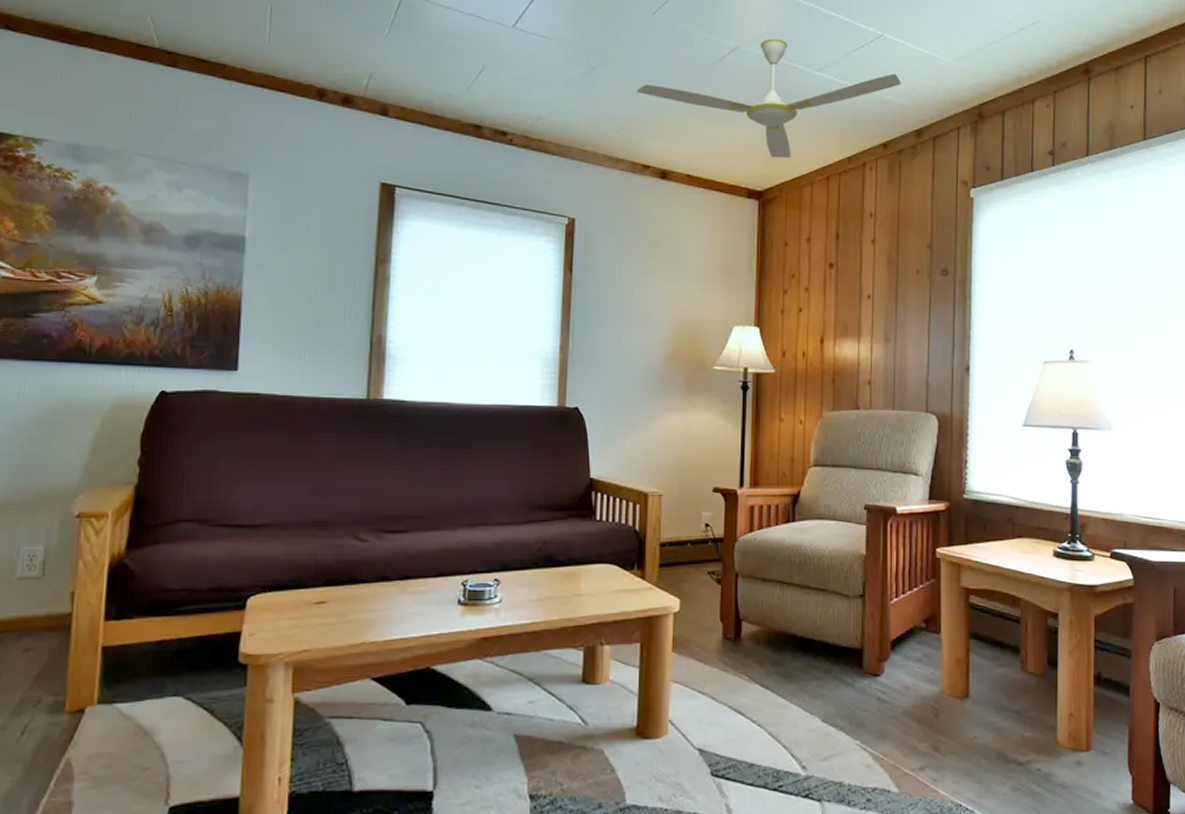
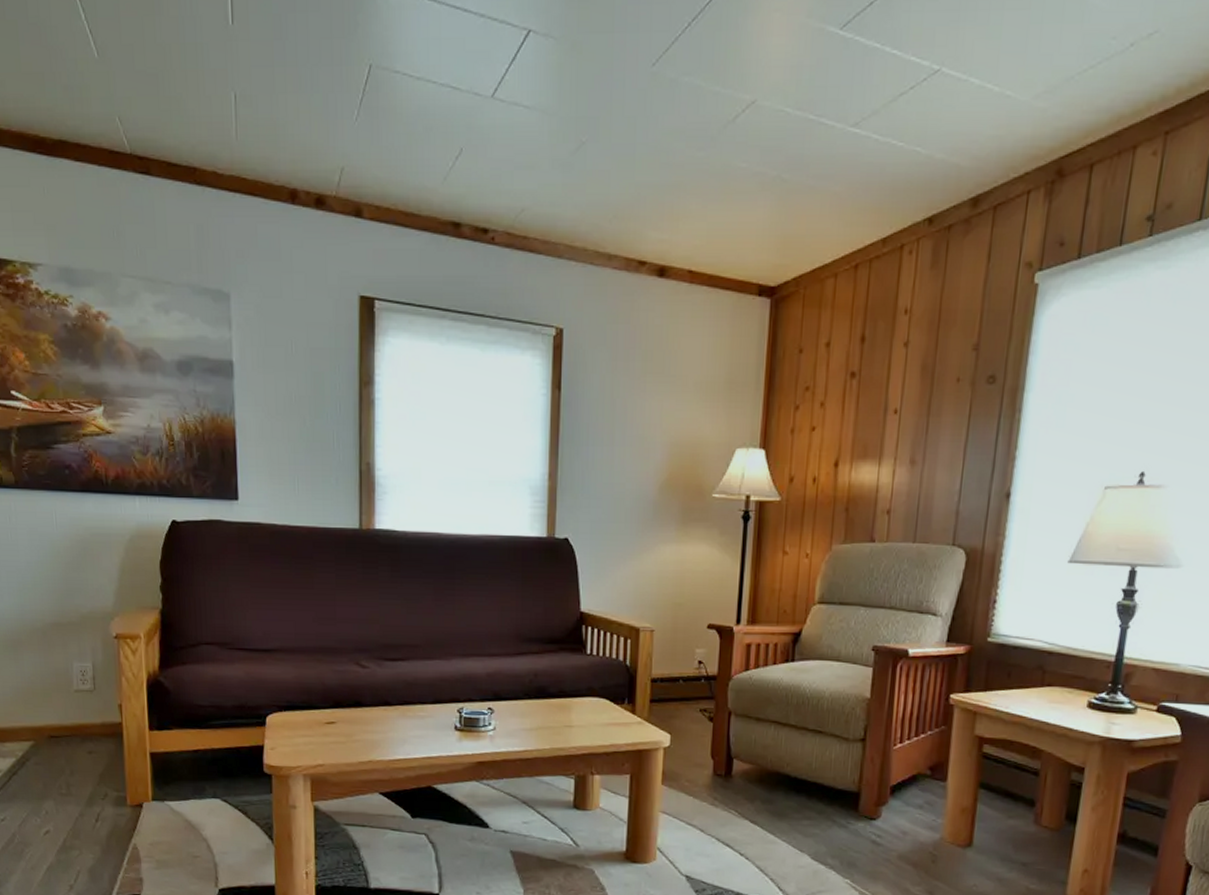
ceiling fan: present [636,38,901,159] -> none [632,86,958,244]

